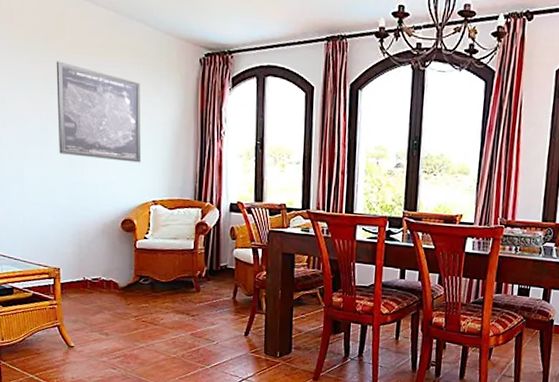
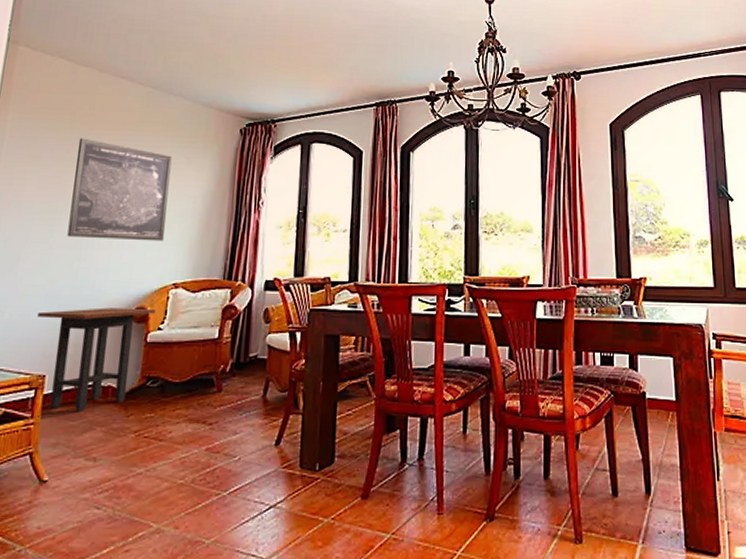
side table: none [46,217,142,298] -> present [38,307,157,411]

